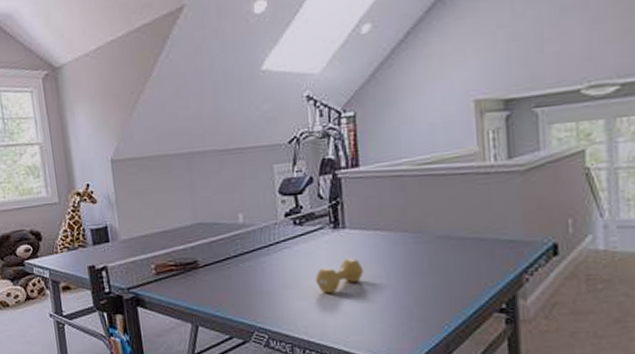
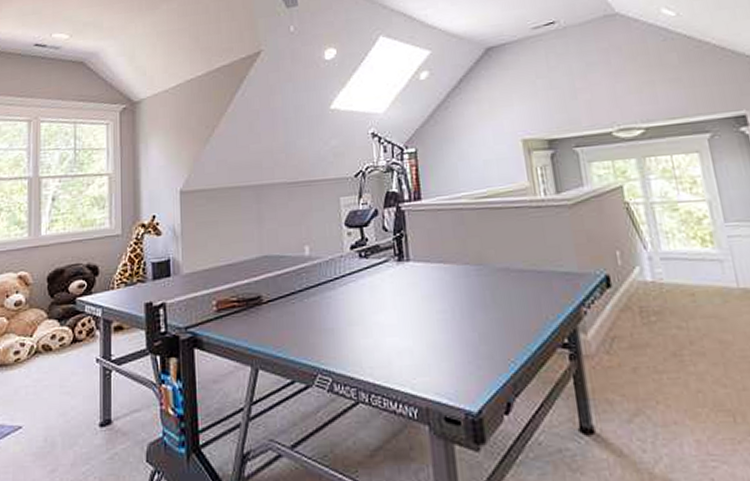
sporting goods: present [315,258,364,294] -> none [380,292,429,331]

